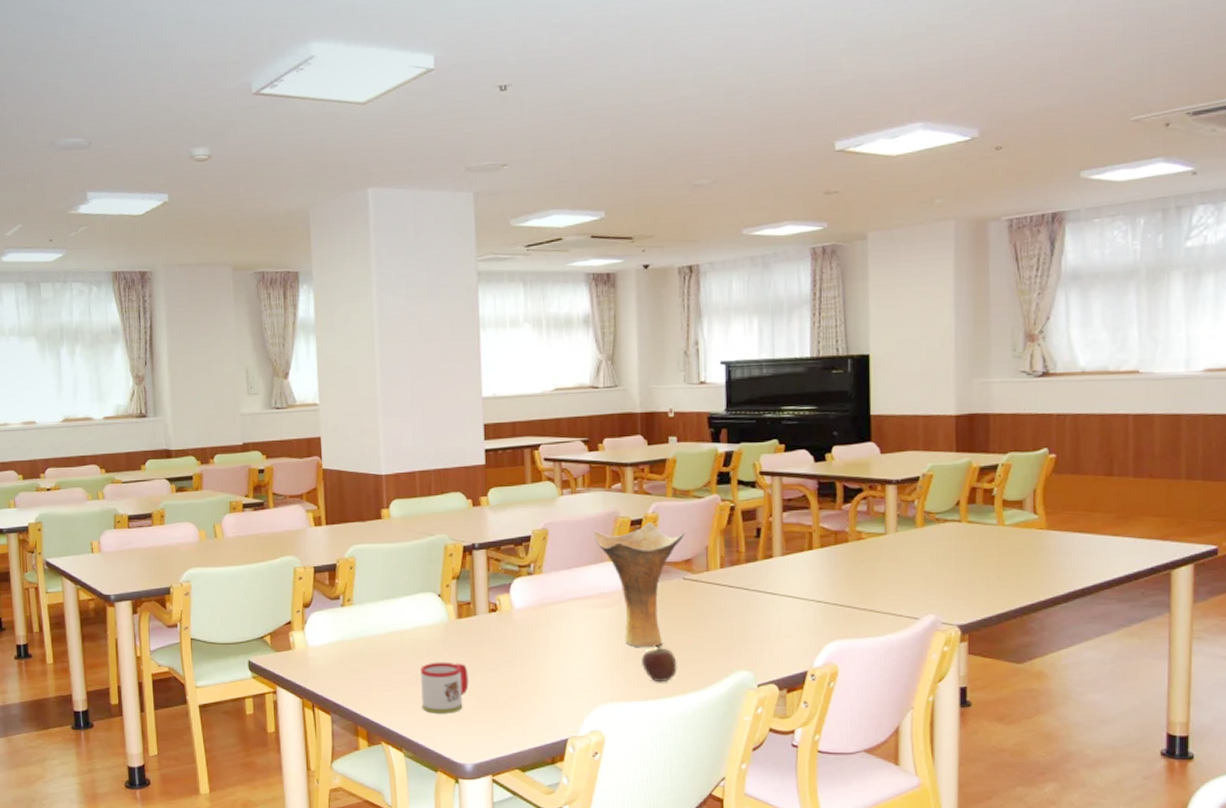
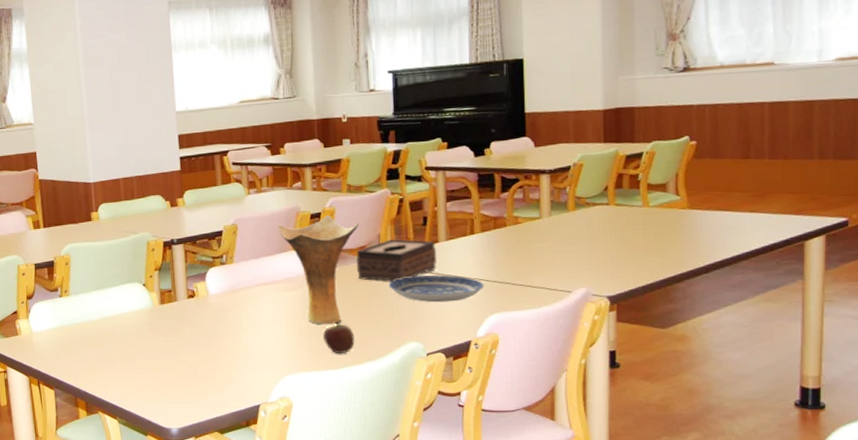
mug: present [421,662,469,714] -> none [130,342,172,386]
tissue box: none [681,551,770,601] -> present [356,238,437,282]
plate: none [716,595,823,626] -> present [388,275,485,303]

